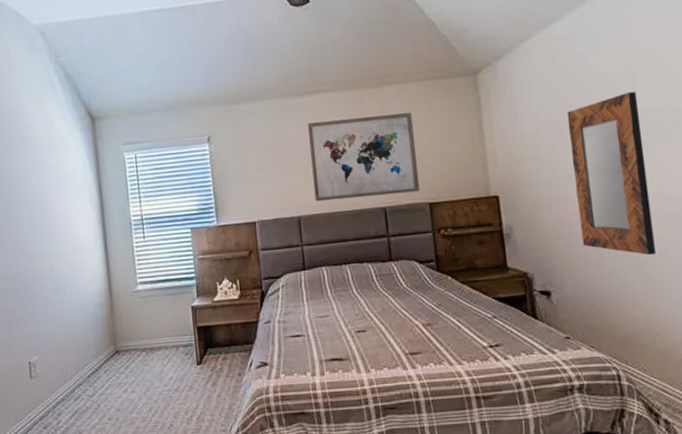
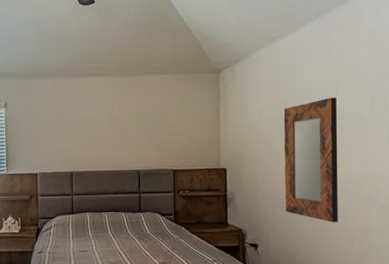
wall art: present [308,113,420,202] -> none [85,98,167,162]

